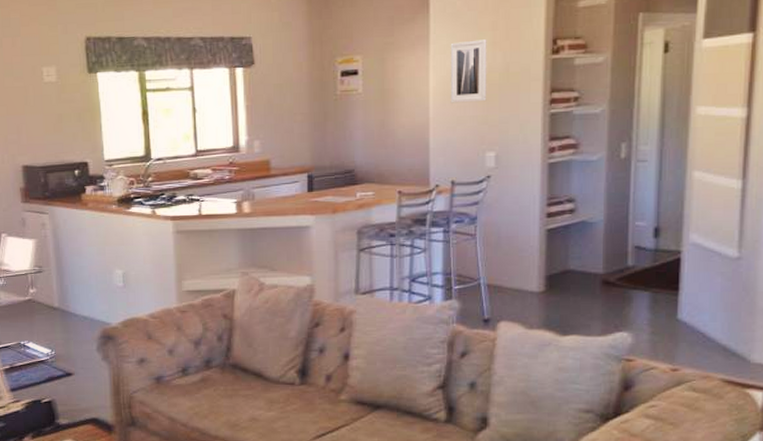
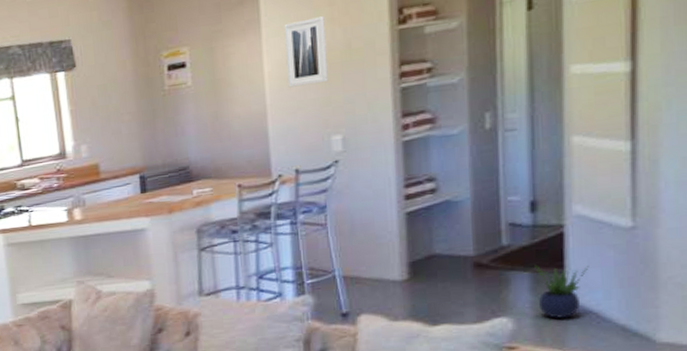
potted plant: none [654,287,700,336] -> present [535,266,589,318]

